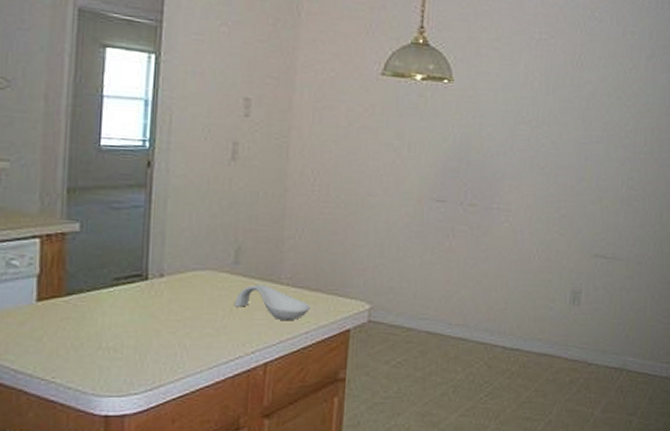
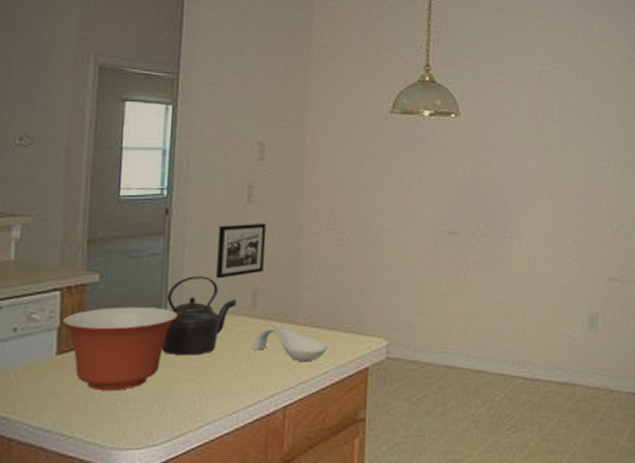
mixing bowl: none [41,257,160,340] -> present [62,306,179,391]
kettle: none [142,230,220,309] -> present [161,276,238,356]
picture frame: none [198,180,251,235] -> present [215,222,266,279]

